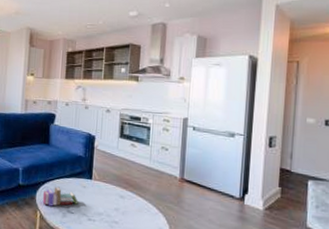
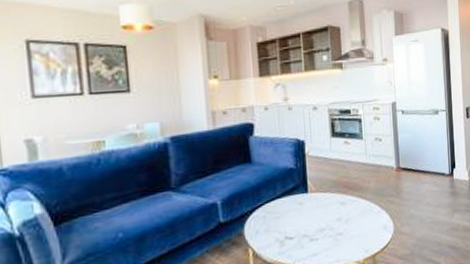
book: present [42,186,78,207] -> none [252,212,297,239]

